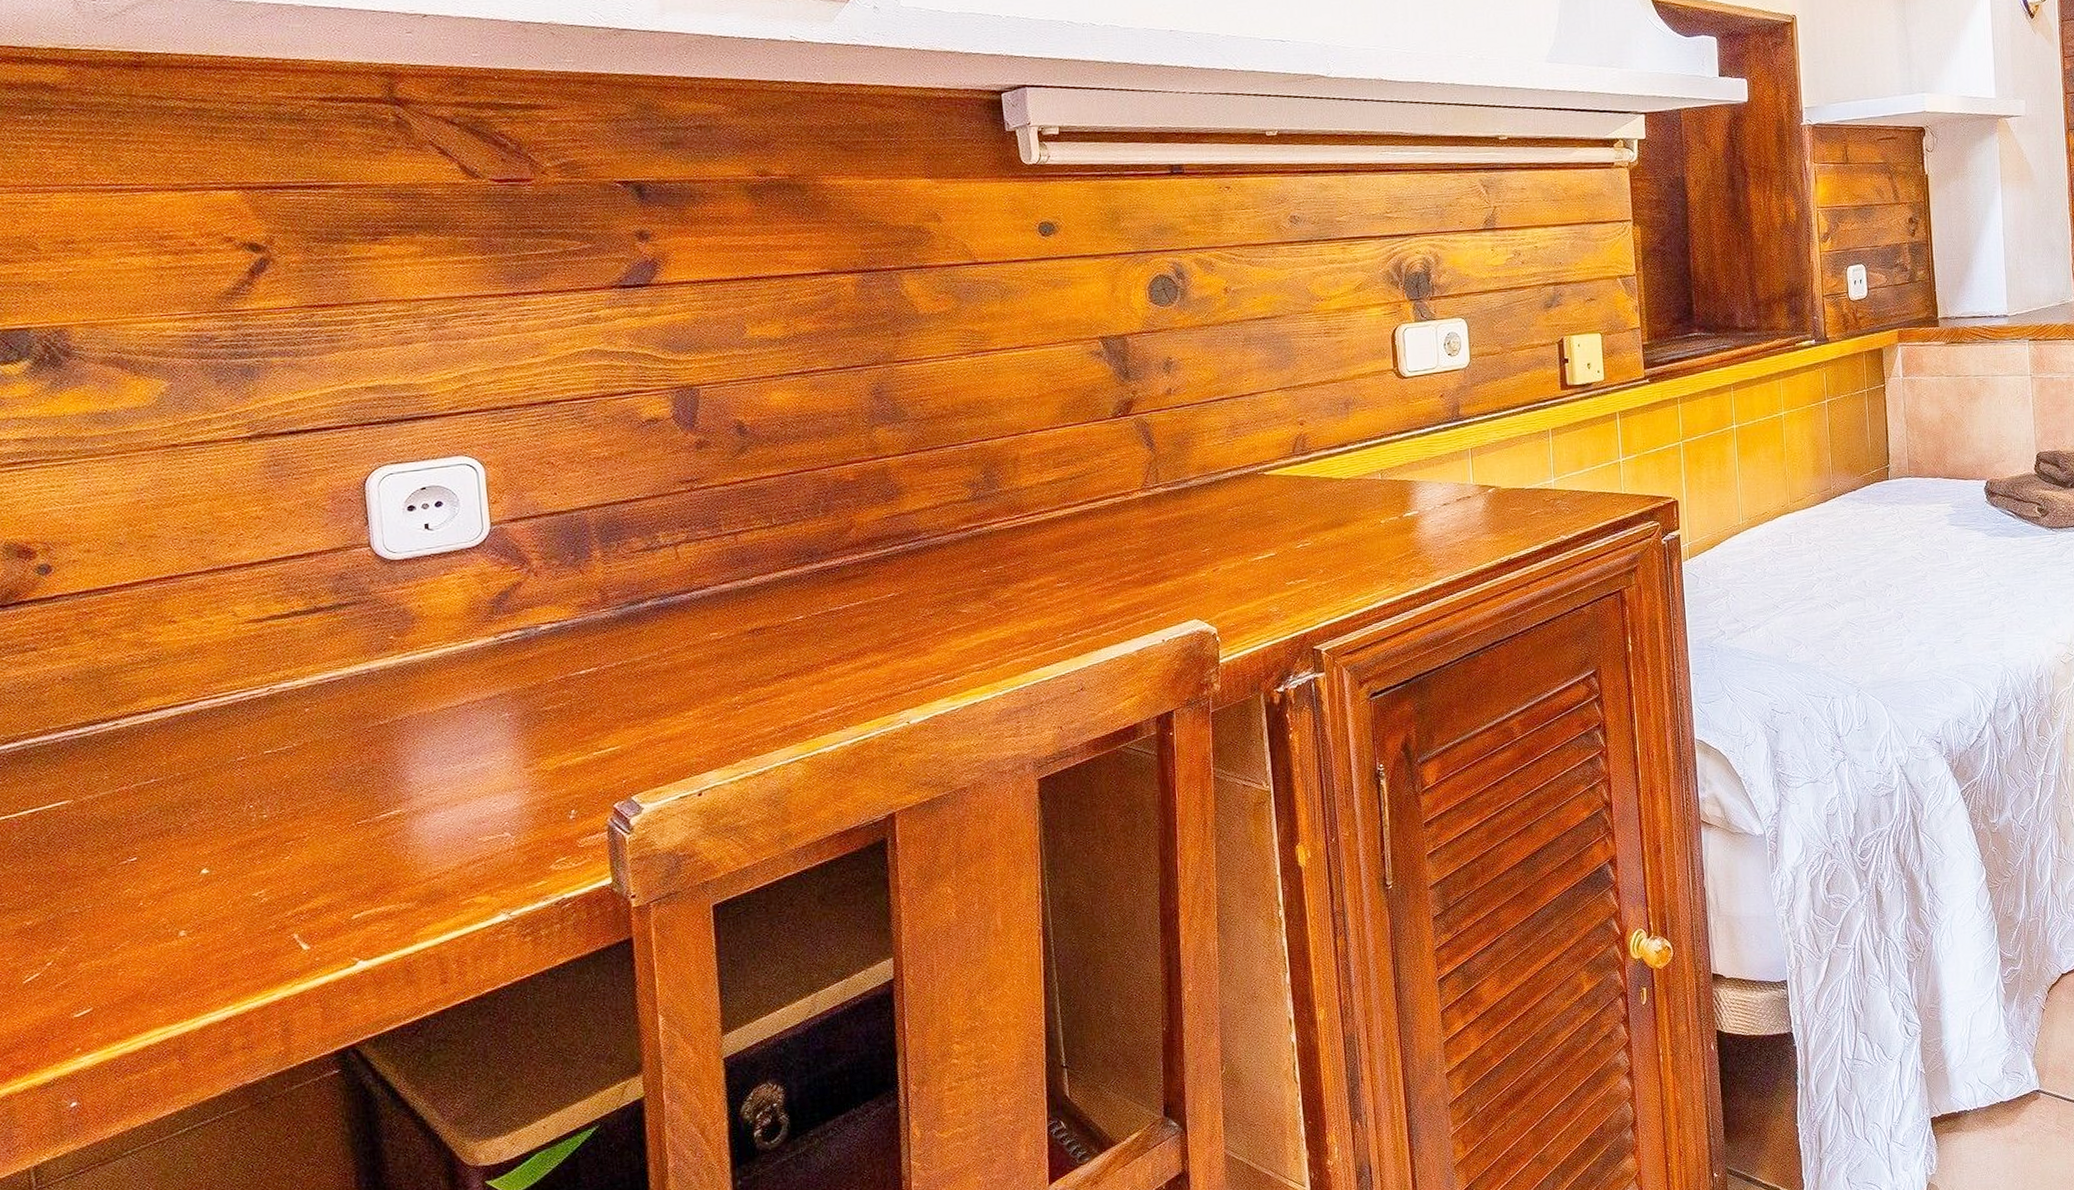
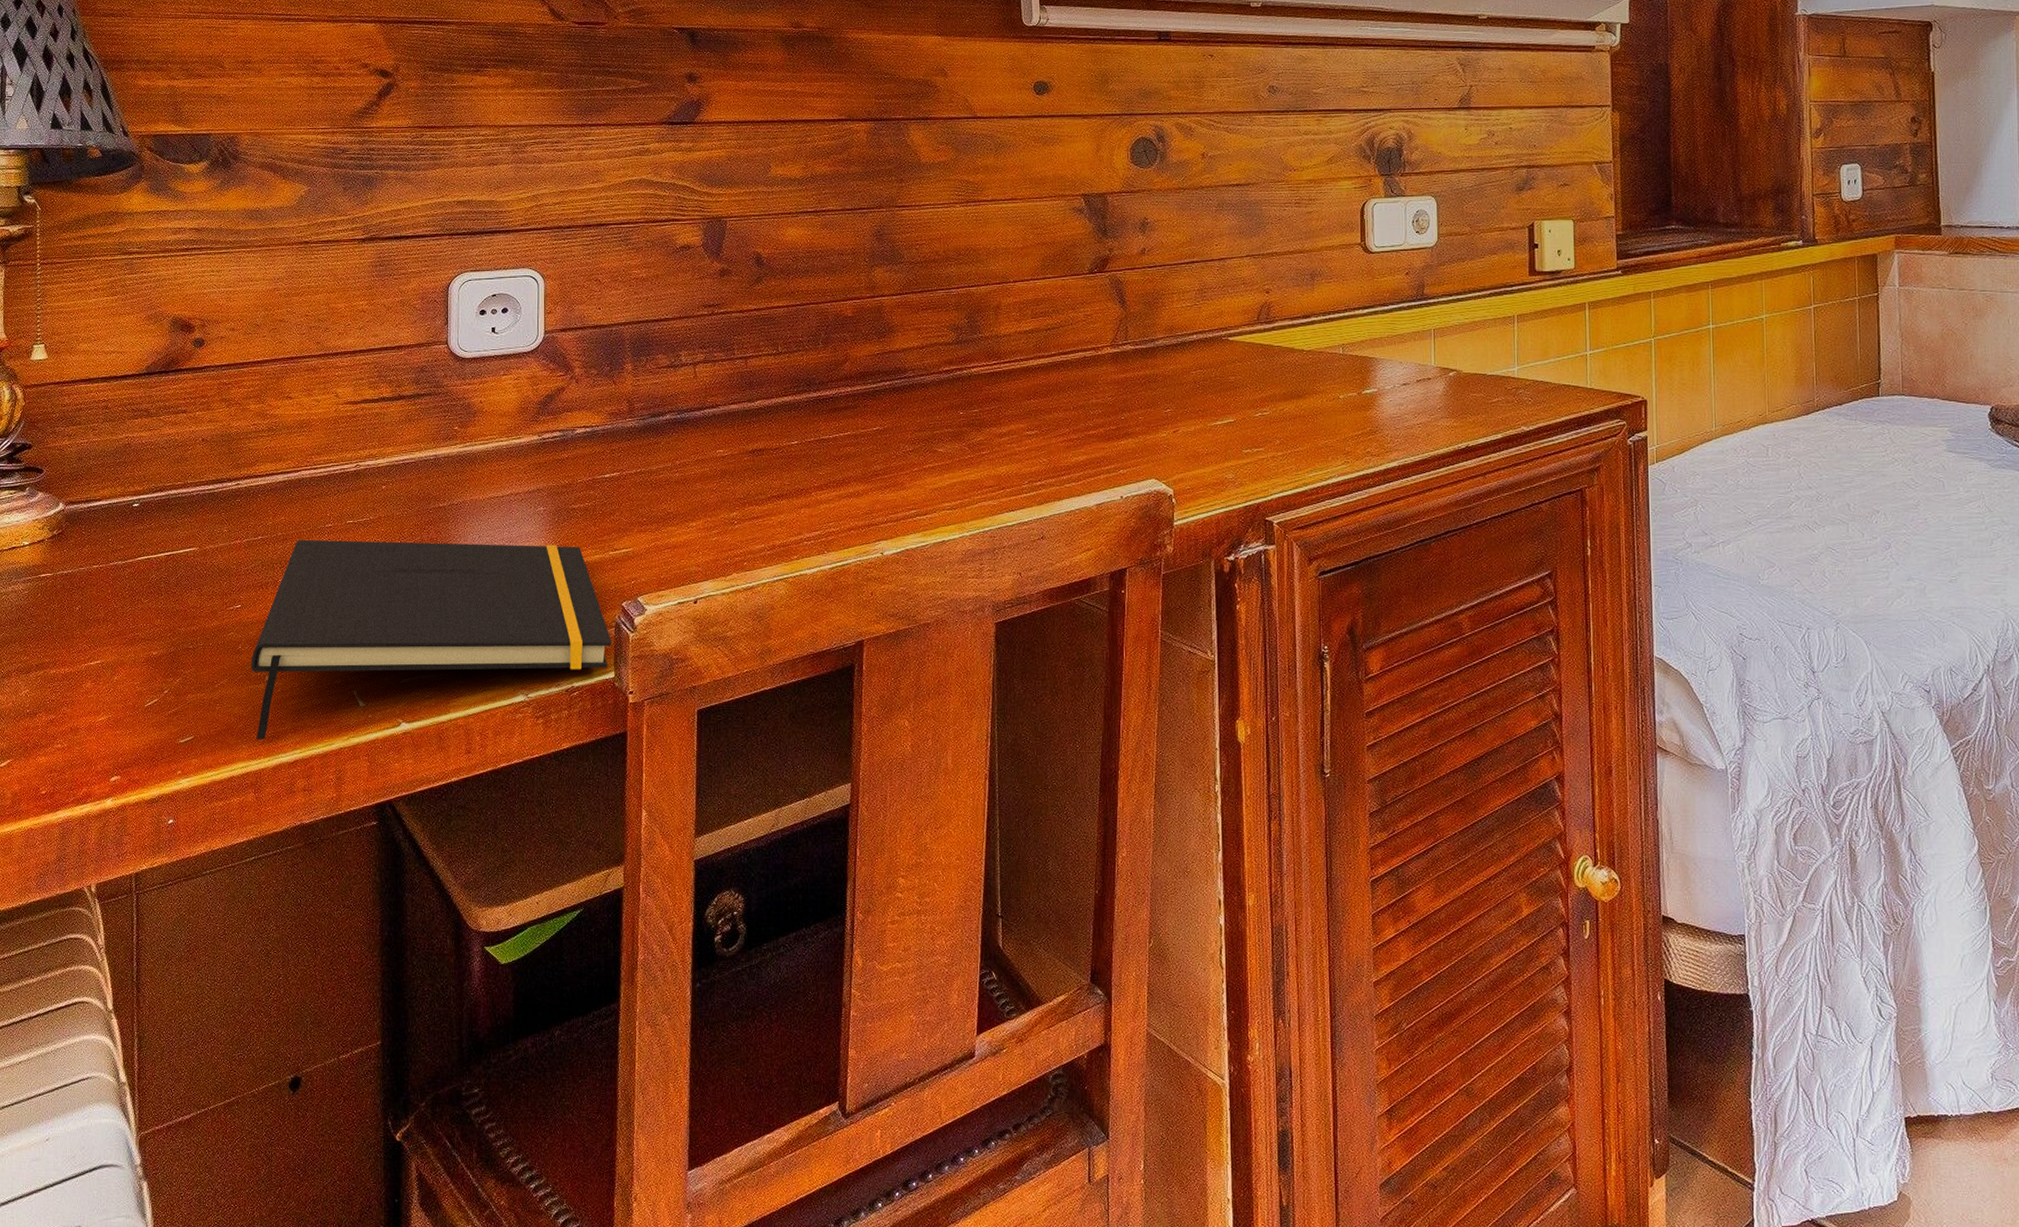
notepad: none [157,750,606,1001] -> present [250,539,612,739]

